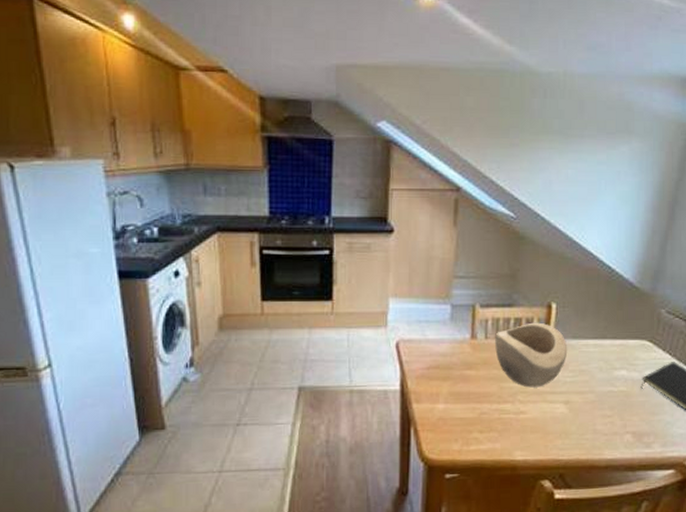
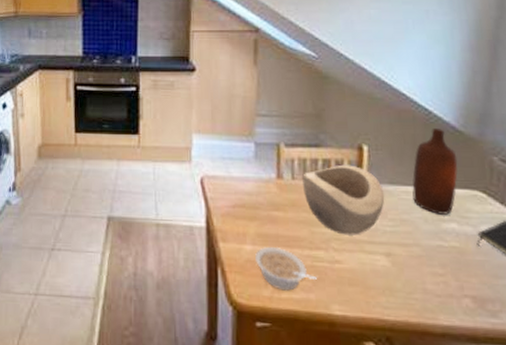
legume: none [447,403,503,443] -> present [255,246,317,291]
bottle: none [592,285,632,364] -> present [412,129,458,215]

